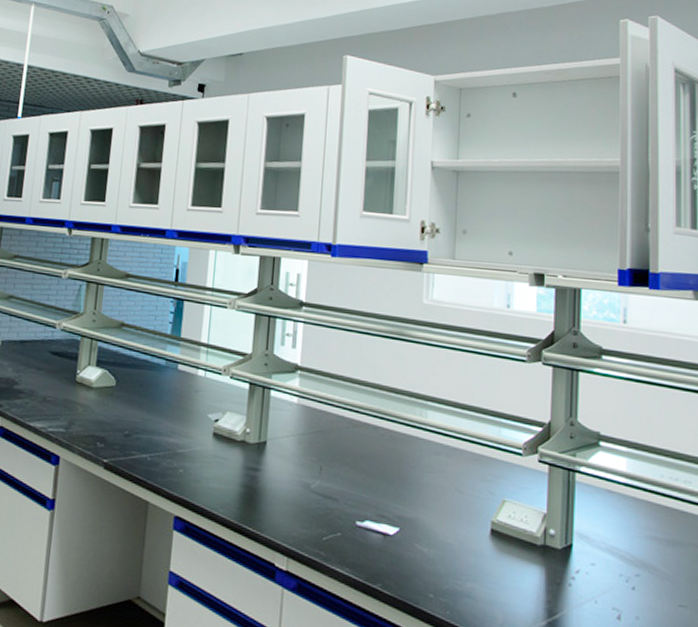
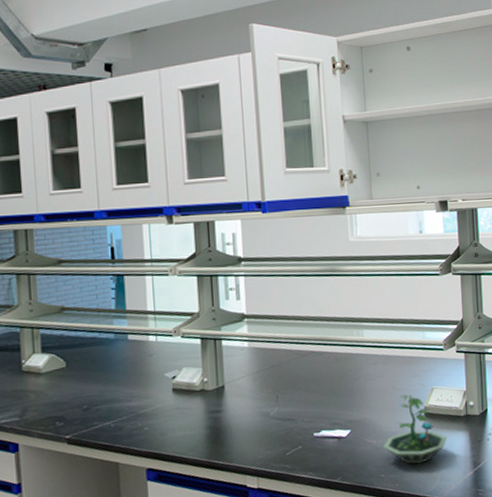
terrarium: none [435,500,517,594] -> present [383,394,448,464]

